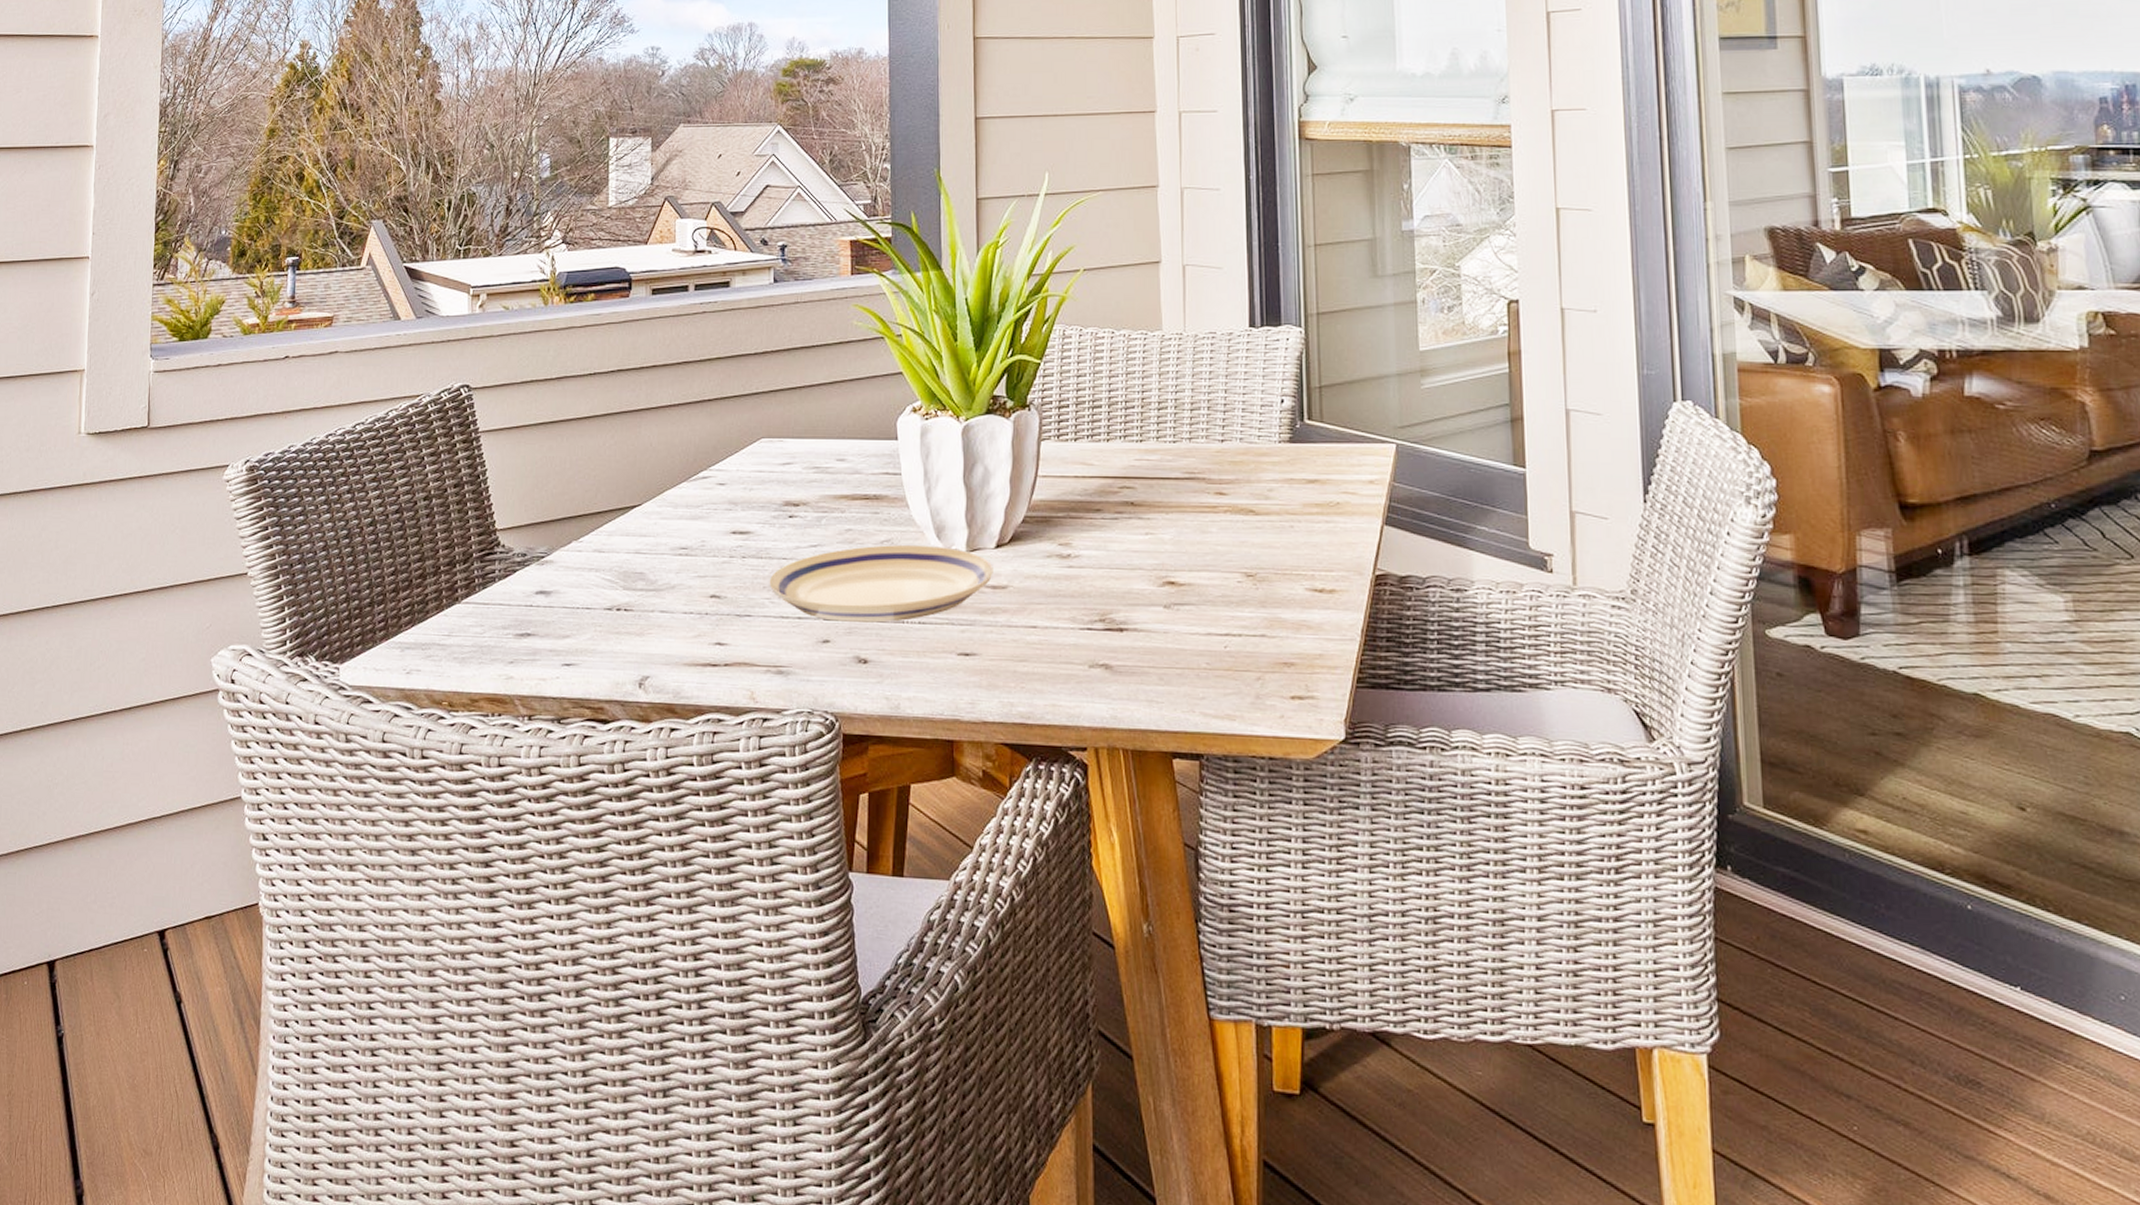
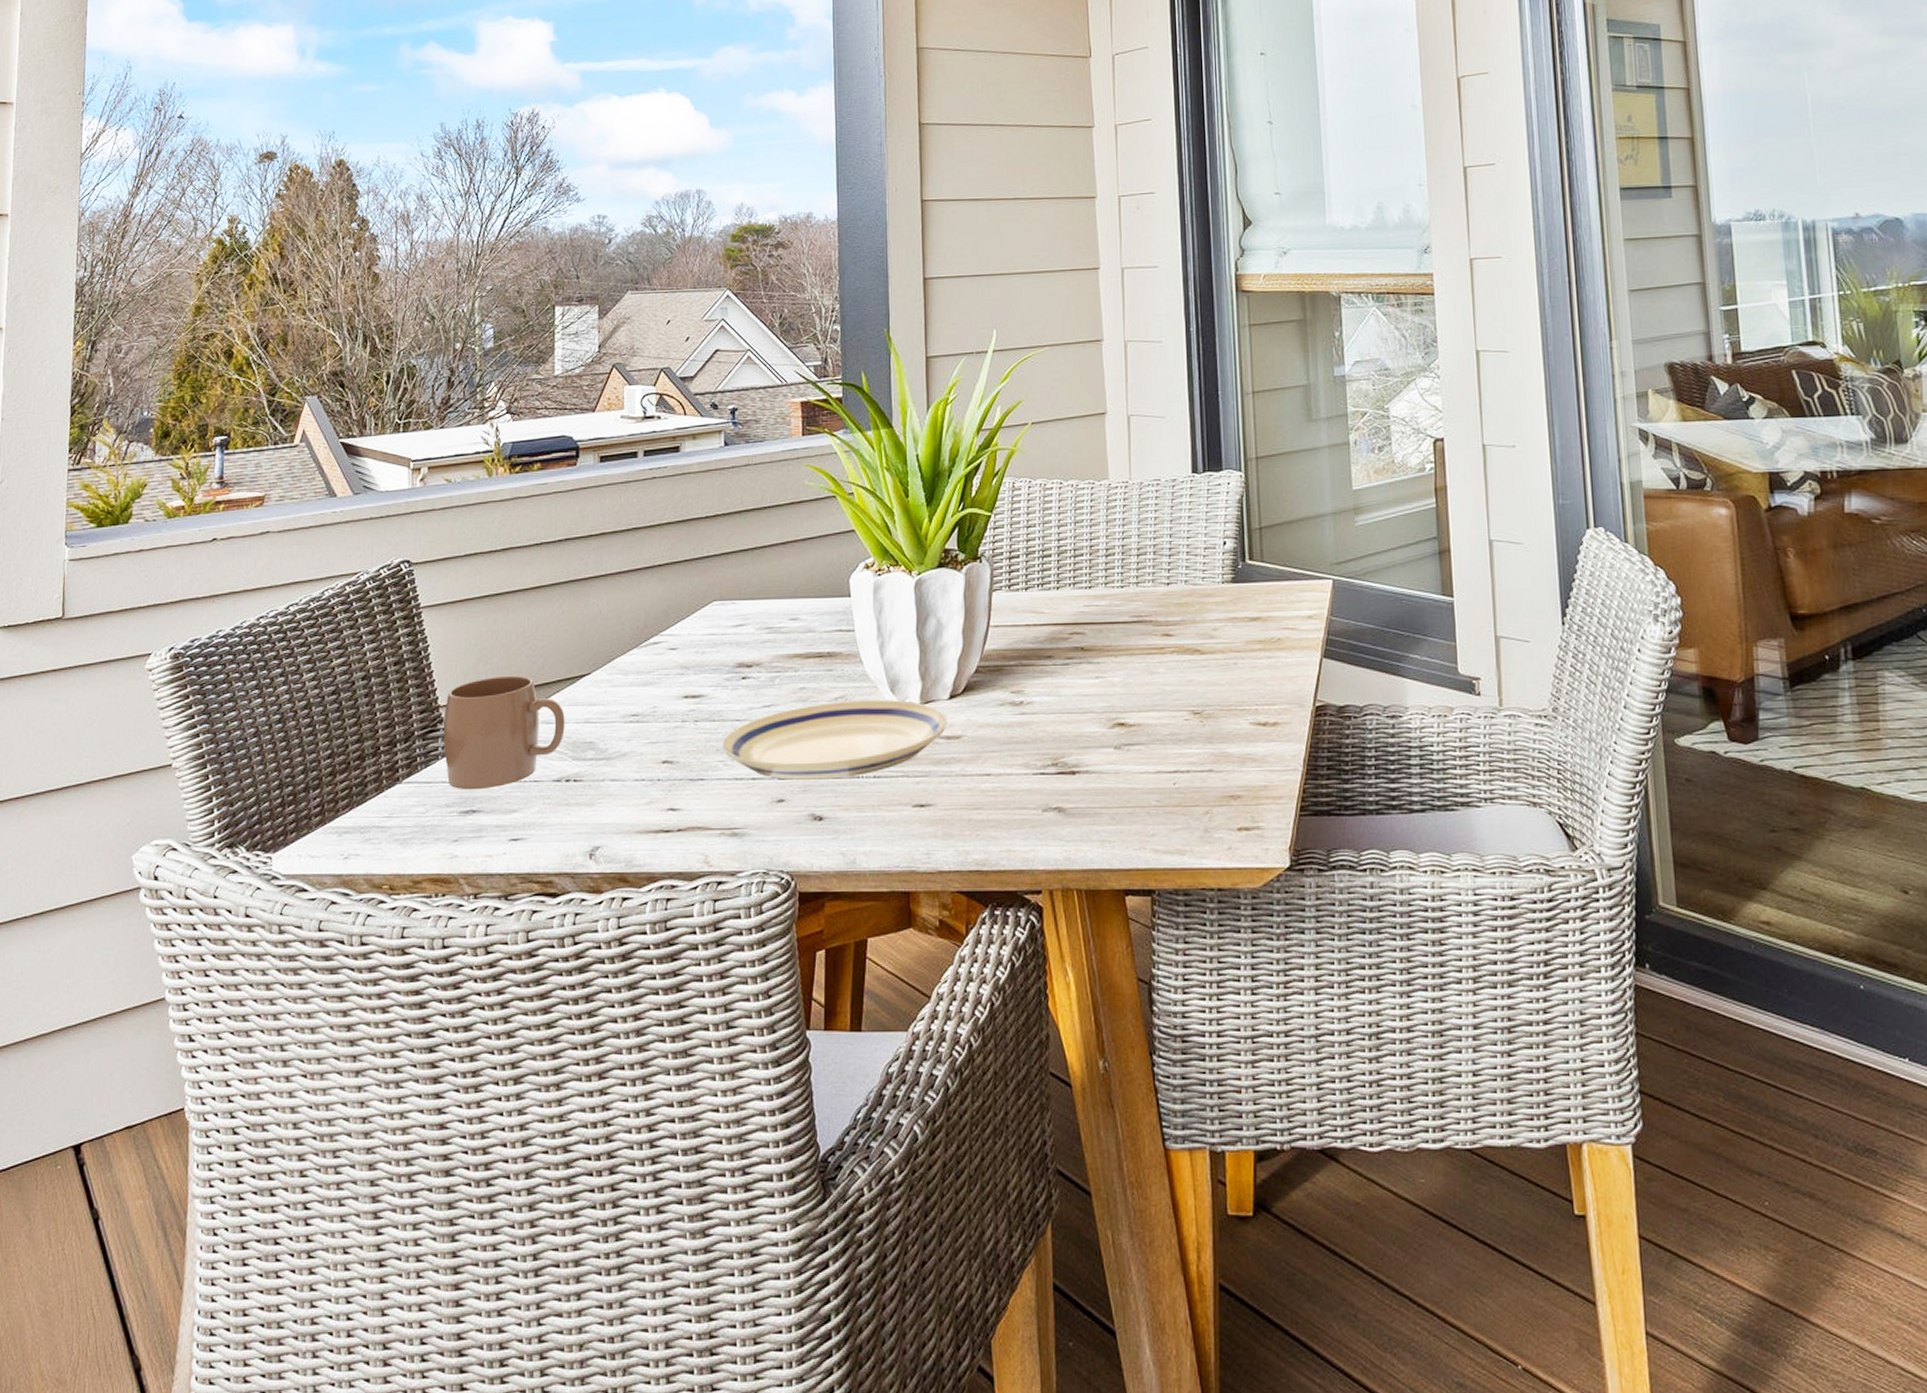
mug: none [499,502,616,614] -> present [443,675,565,790]

